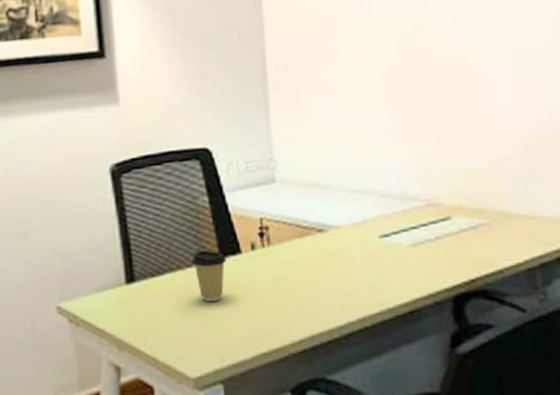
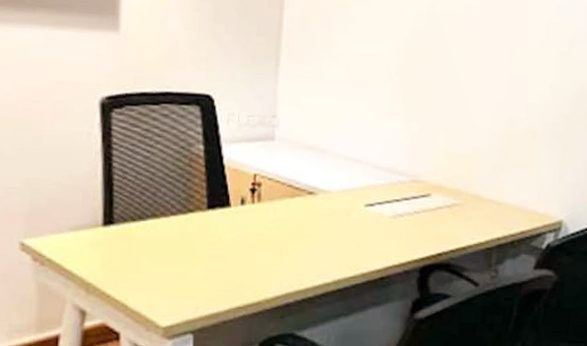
coffee cup: present [191,250,227,302] -> none [177,199,214,253]

